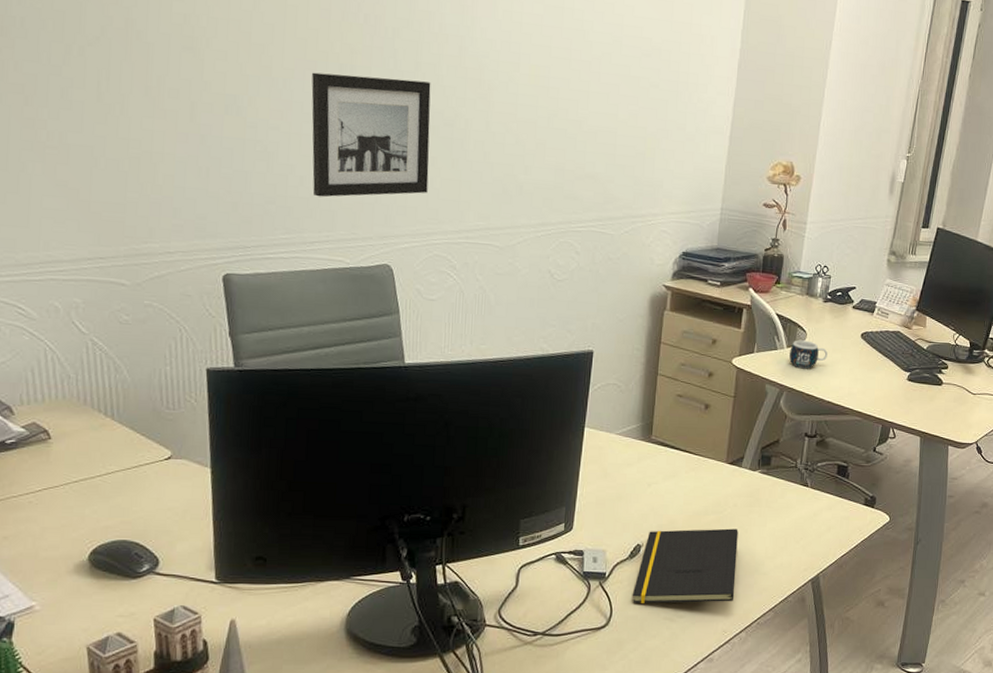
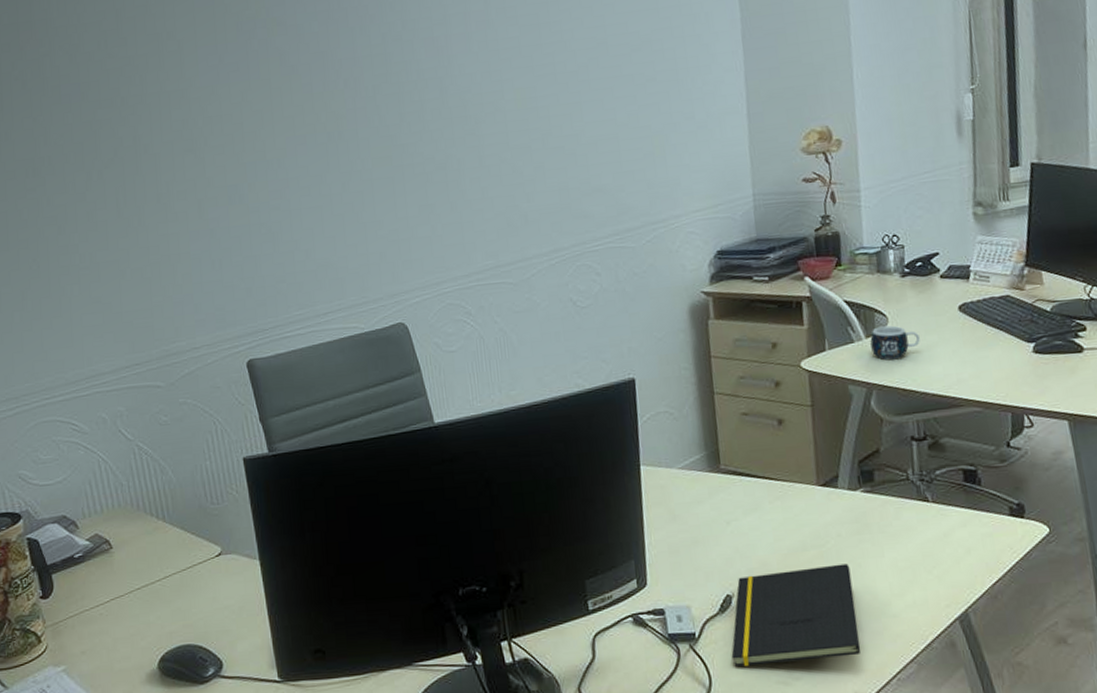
wall art: present [311,72,431,198] -> none [303,130,431,267]

